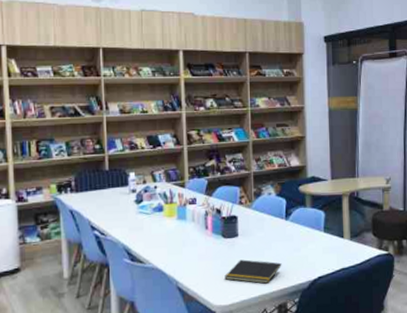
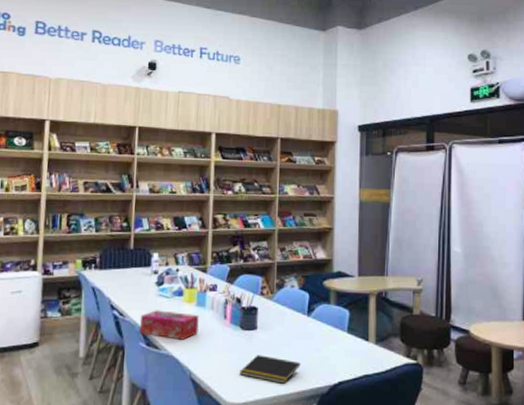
tissue box: none [122,226,181,253] -> present [139,310,199,340]

